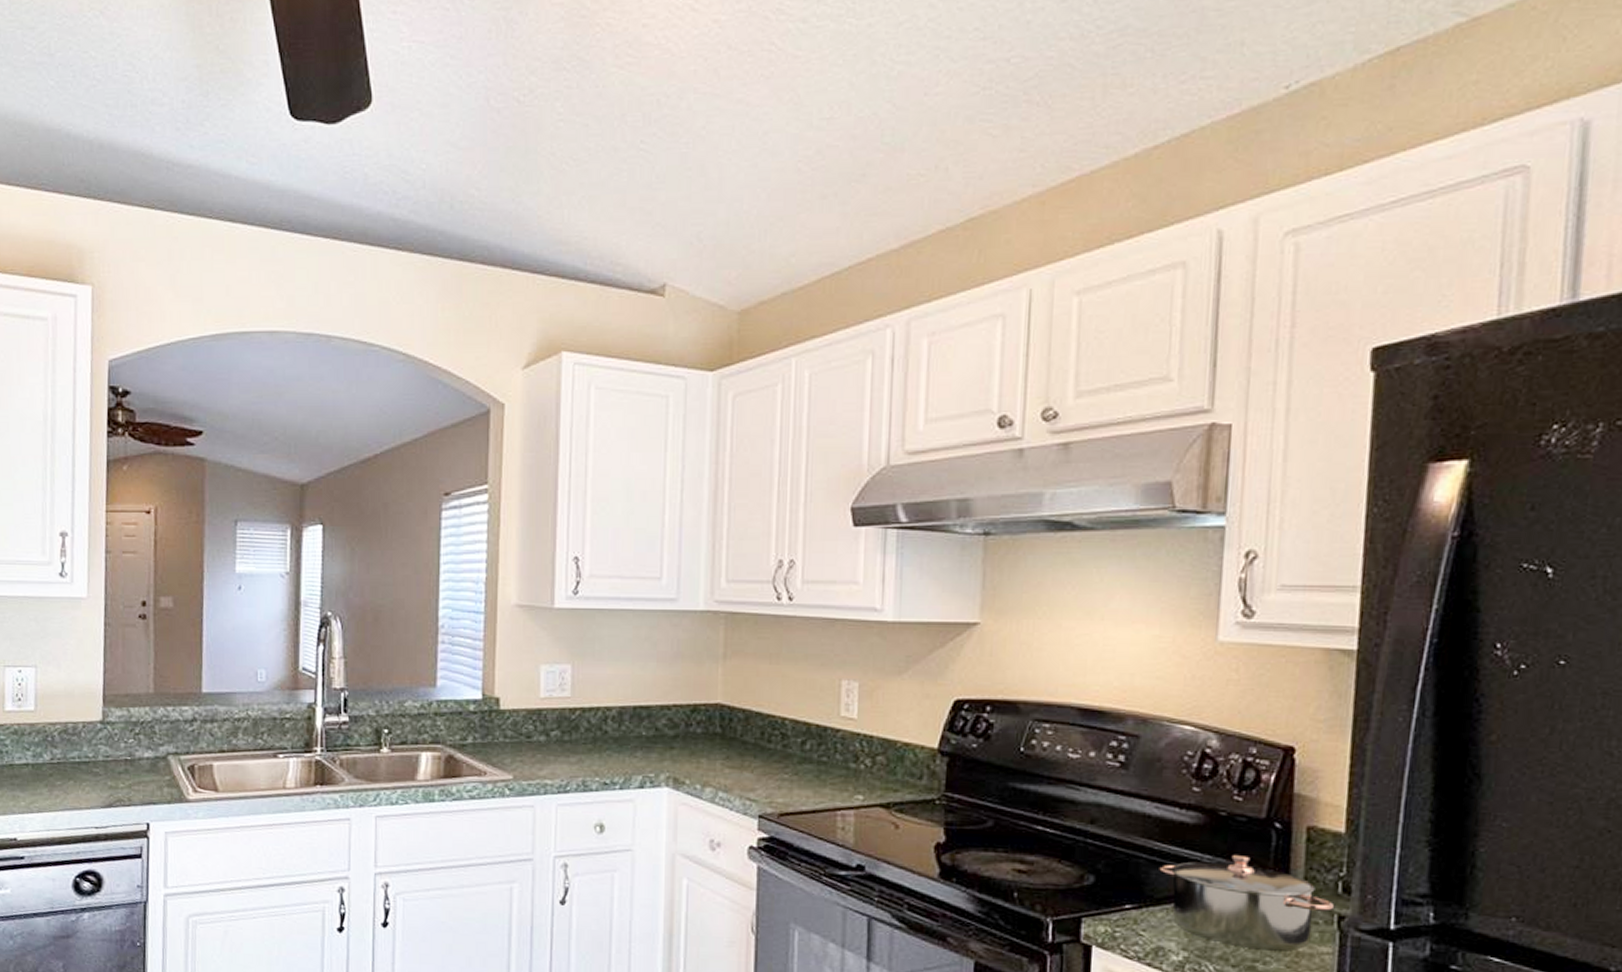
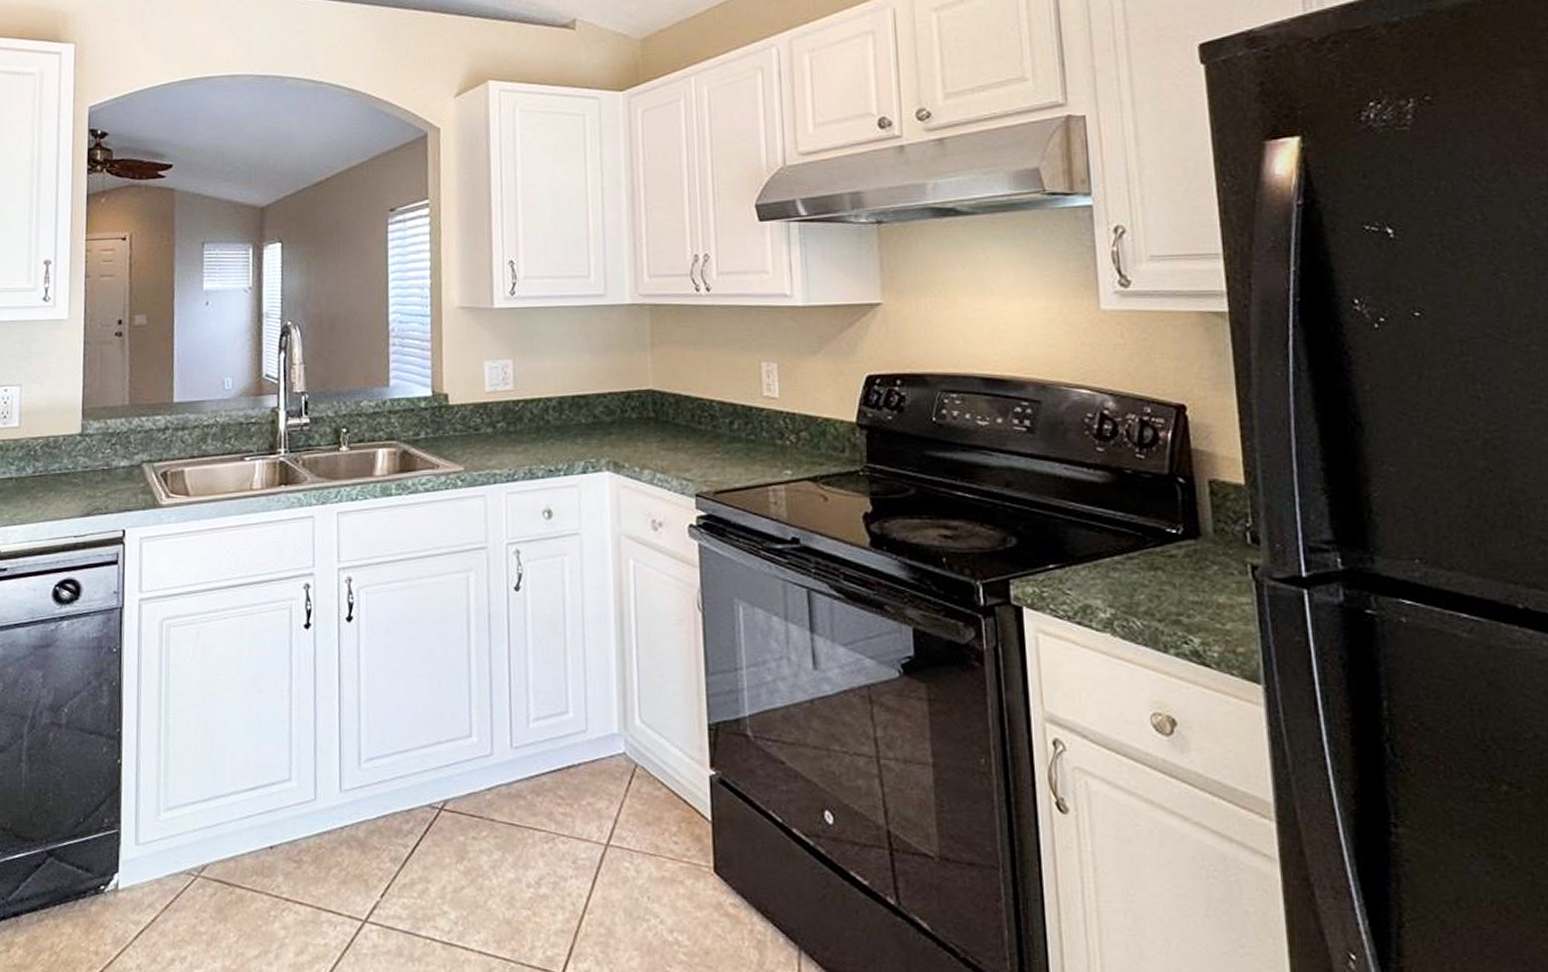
cooking pot: present [1159,854,1335,951] -> none [1076,510,1247,603]

